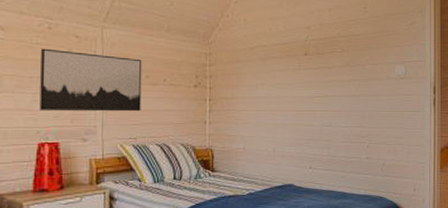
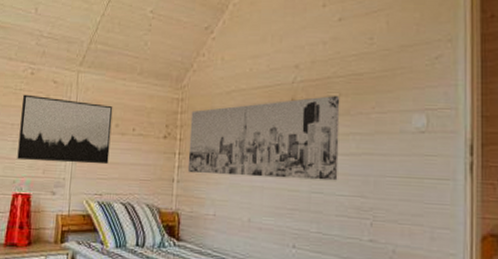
wall art: none [218,51,343,116] -> present [187,96,340,181]

